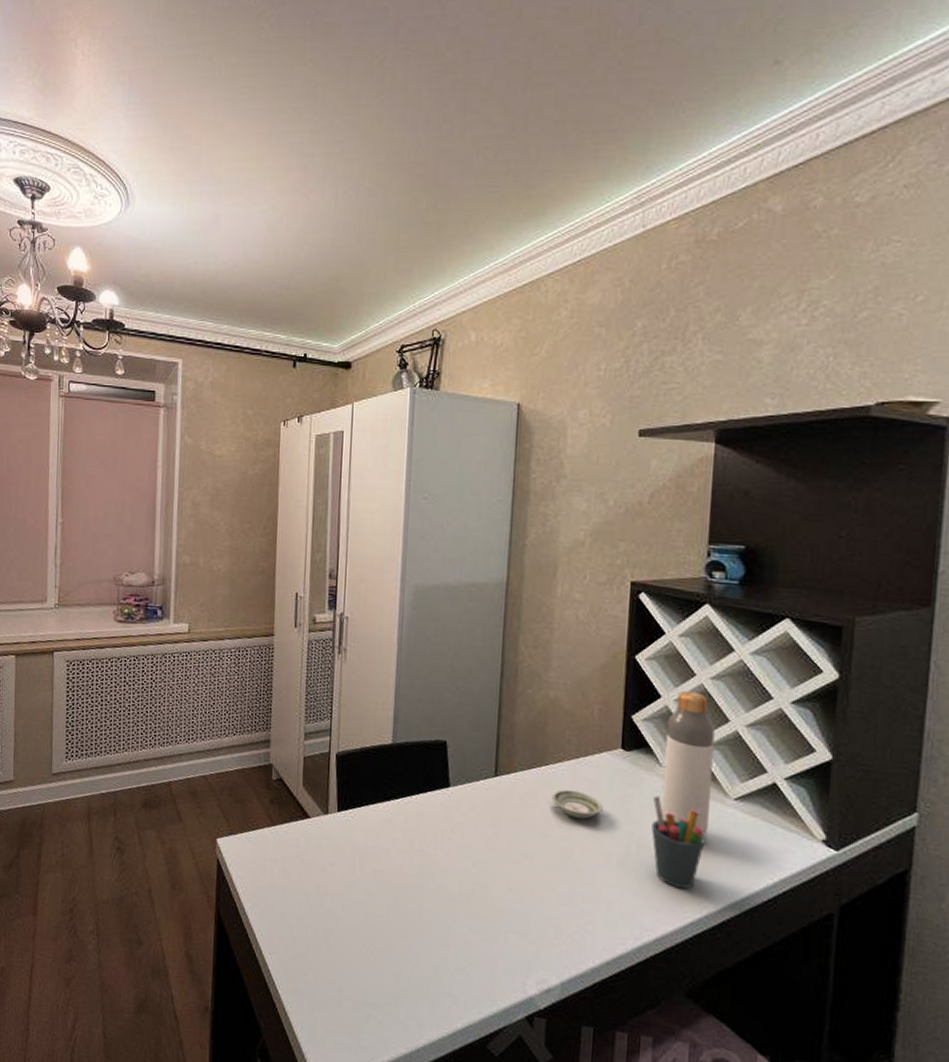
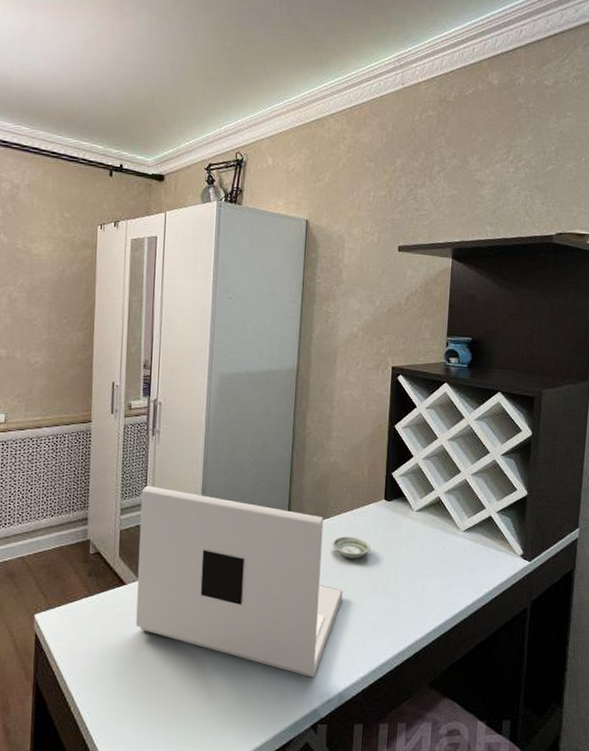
laptop: none [320,709,567,958] -> present [136,485,343,678]
pen holder: present [651,795,706,889] -> none [406,534,444,603]
bottle: present [661,691,715,837] -> none [413,451,451,562]

